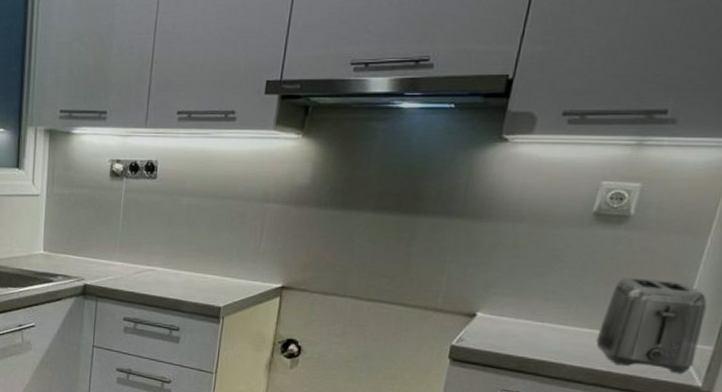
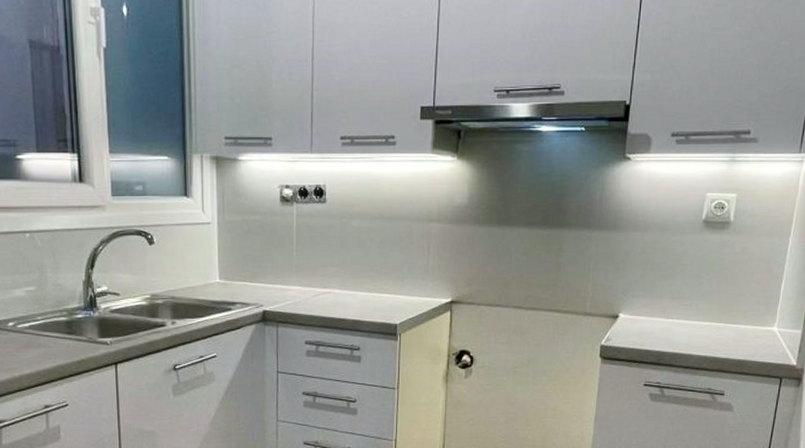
toaster: present [596,277,708,375] -> none [715,275,794,356]

